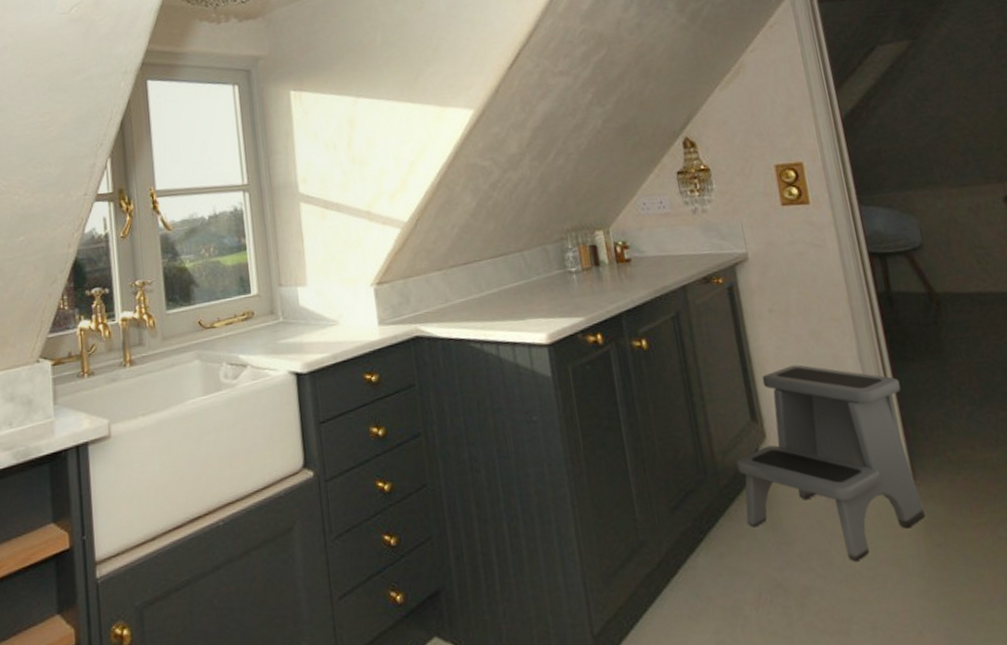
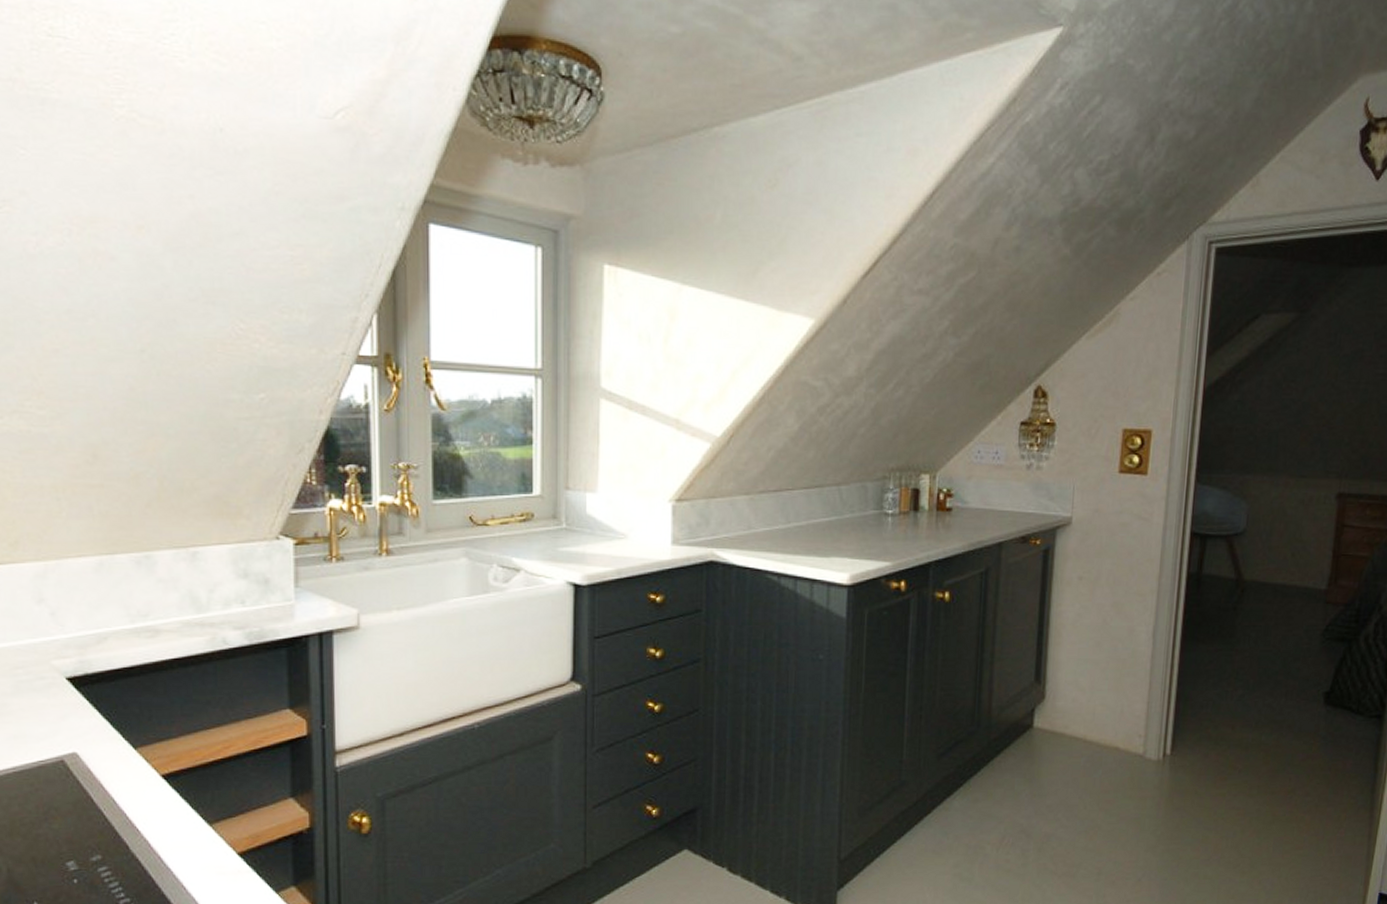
step stool: present [736,364,925,561] -> none [1007,634,1185,816]

